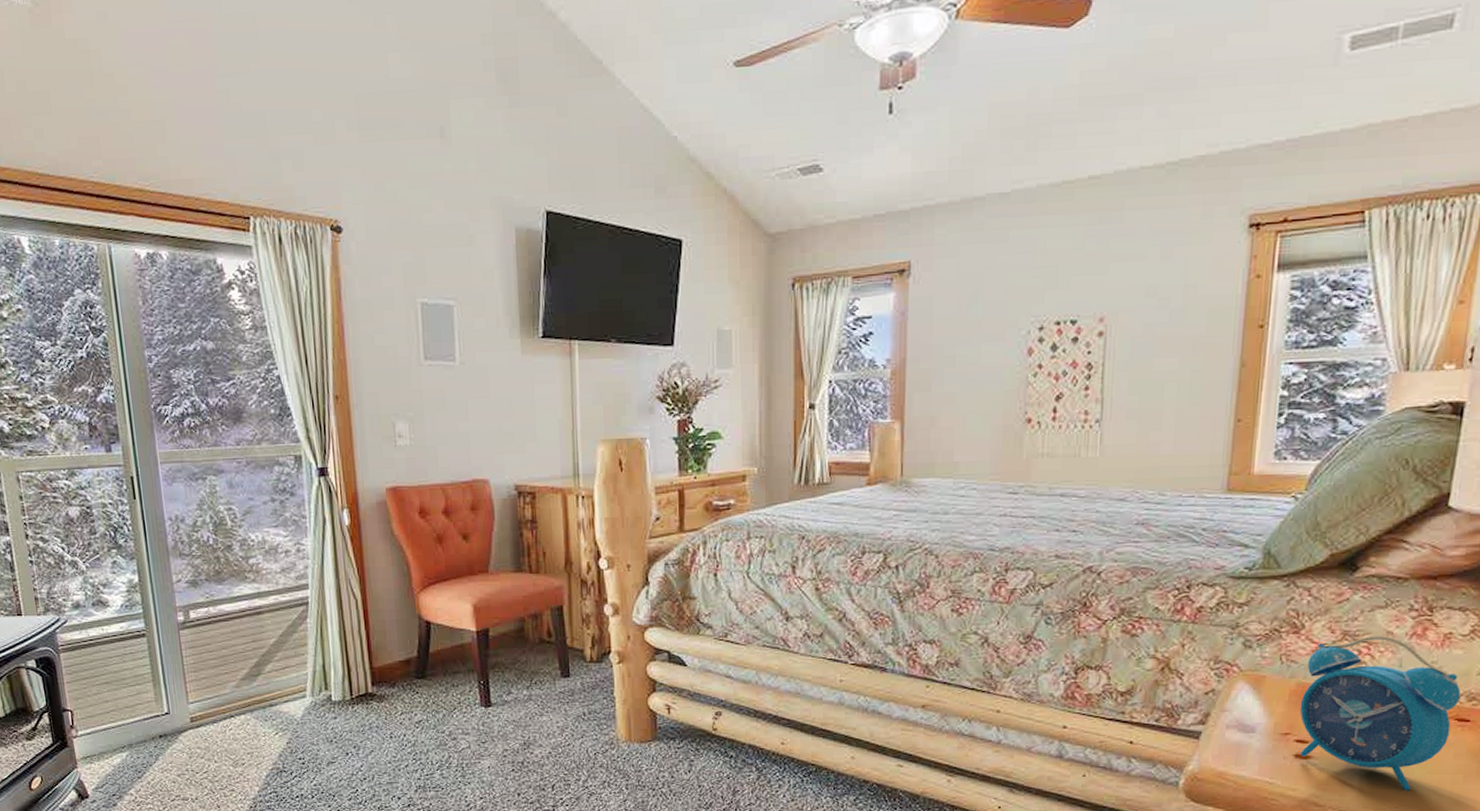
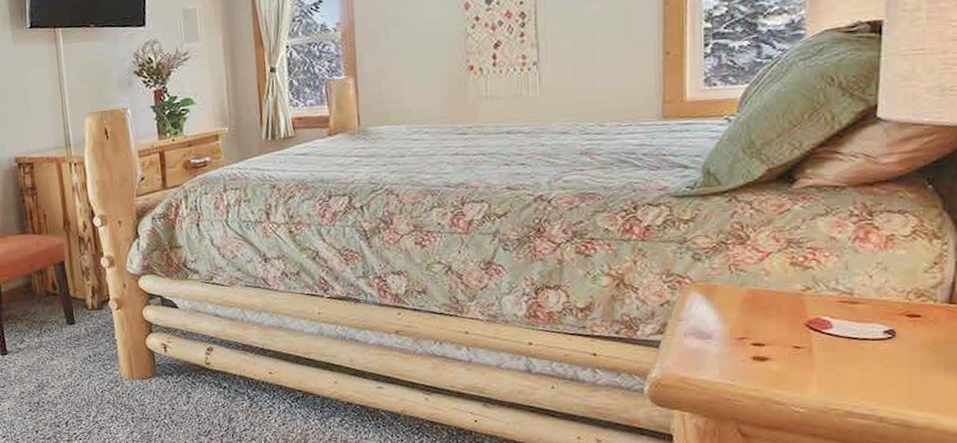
alarm clock: present [1299,635,1461,791] -> none [753,241,909,386]

